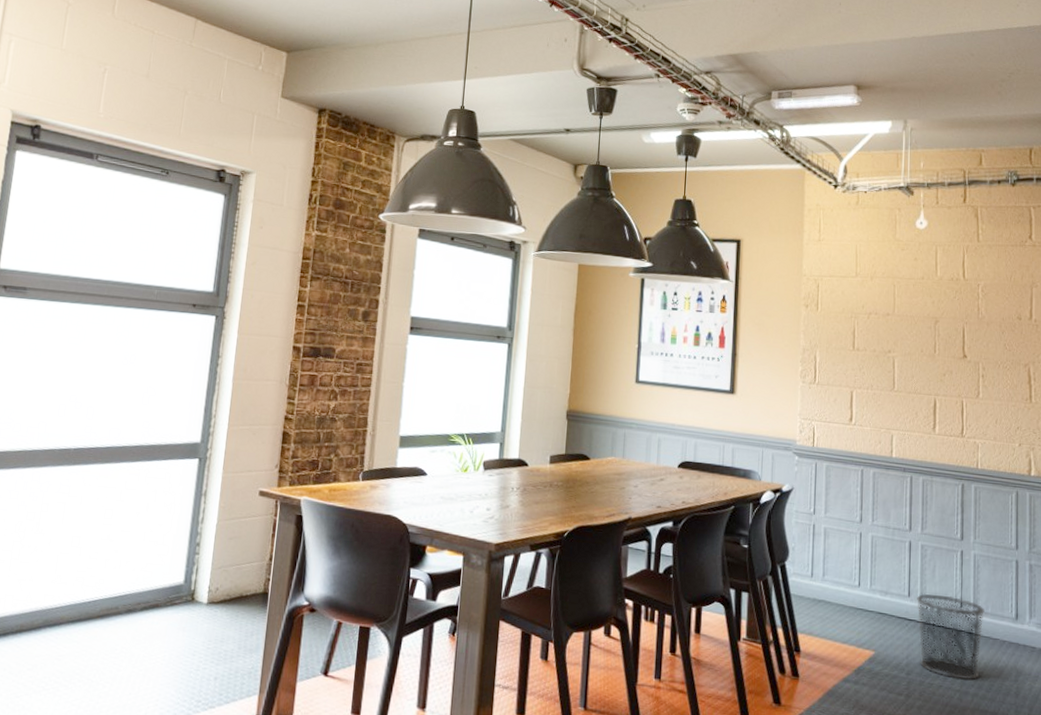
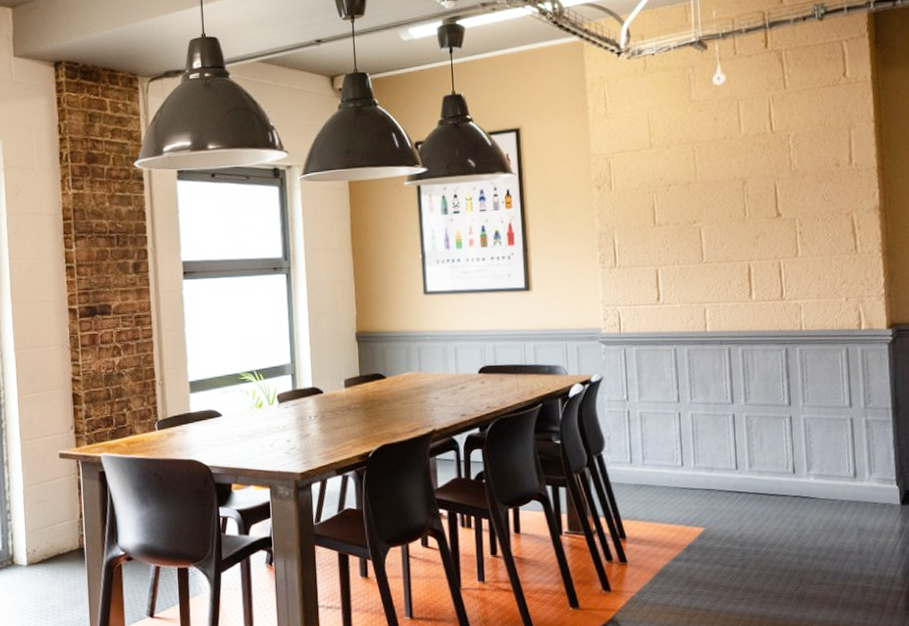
waste bin: present [917,593,985,680] -> none [745,463,820,544]

